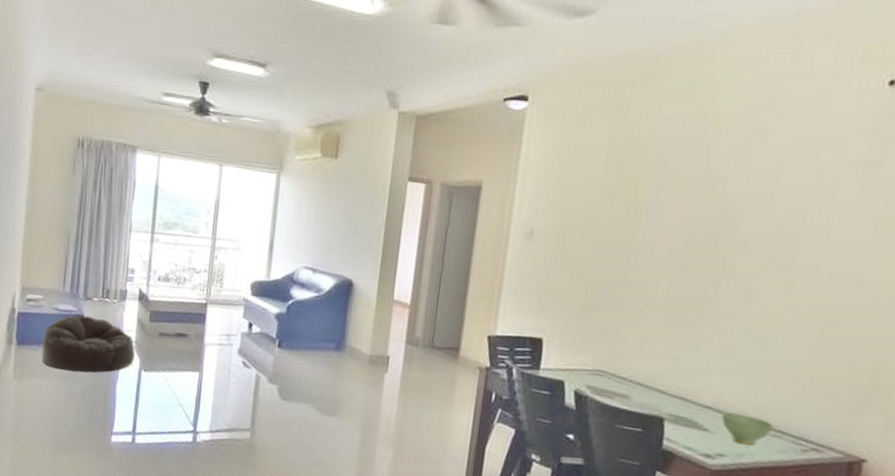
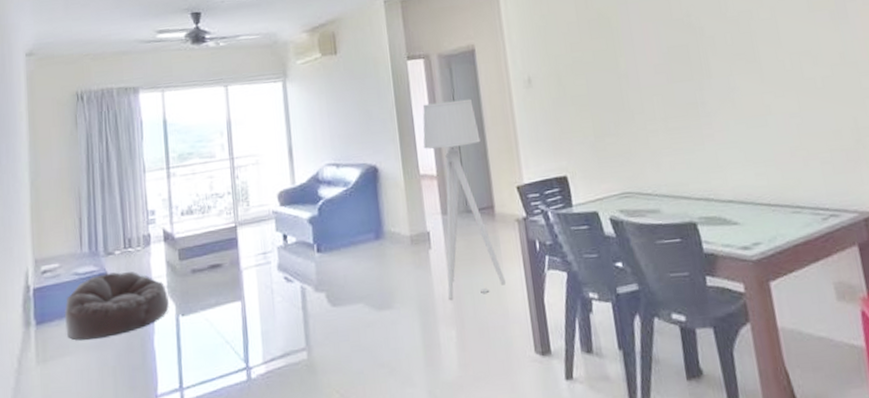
floor lamp: none [393,231,465,427] -> present [422,98,505,299]
bowl: present [721,412,775,445] -> none [744,199,792,228]

